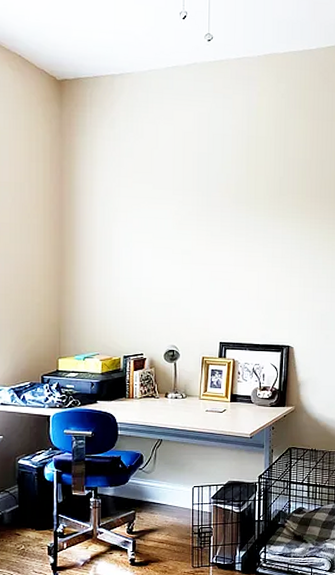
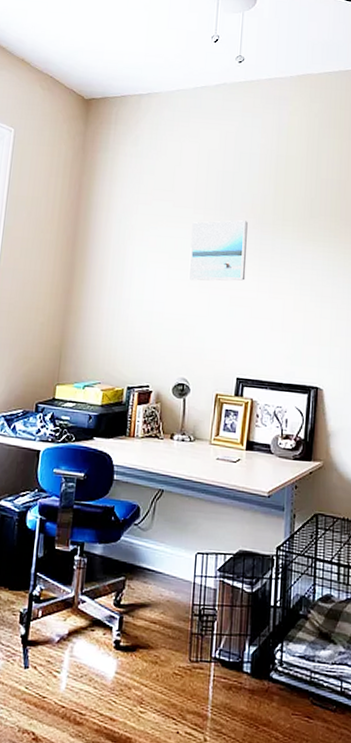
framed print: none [172,200,224,258] -> present [188,220,248,281]

